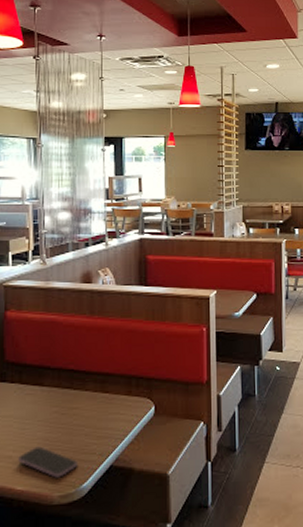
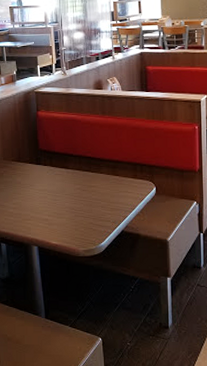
smartphone: present [18,446,77,478] -> none [52,213,96,237]

